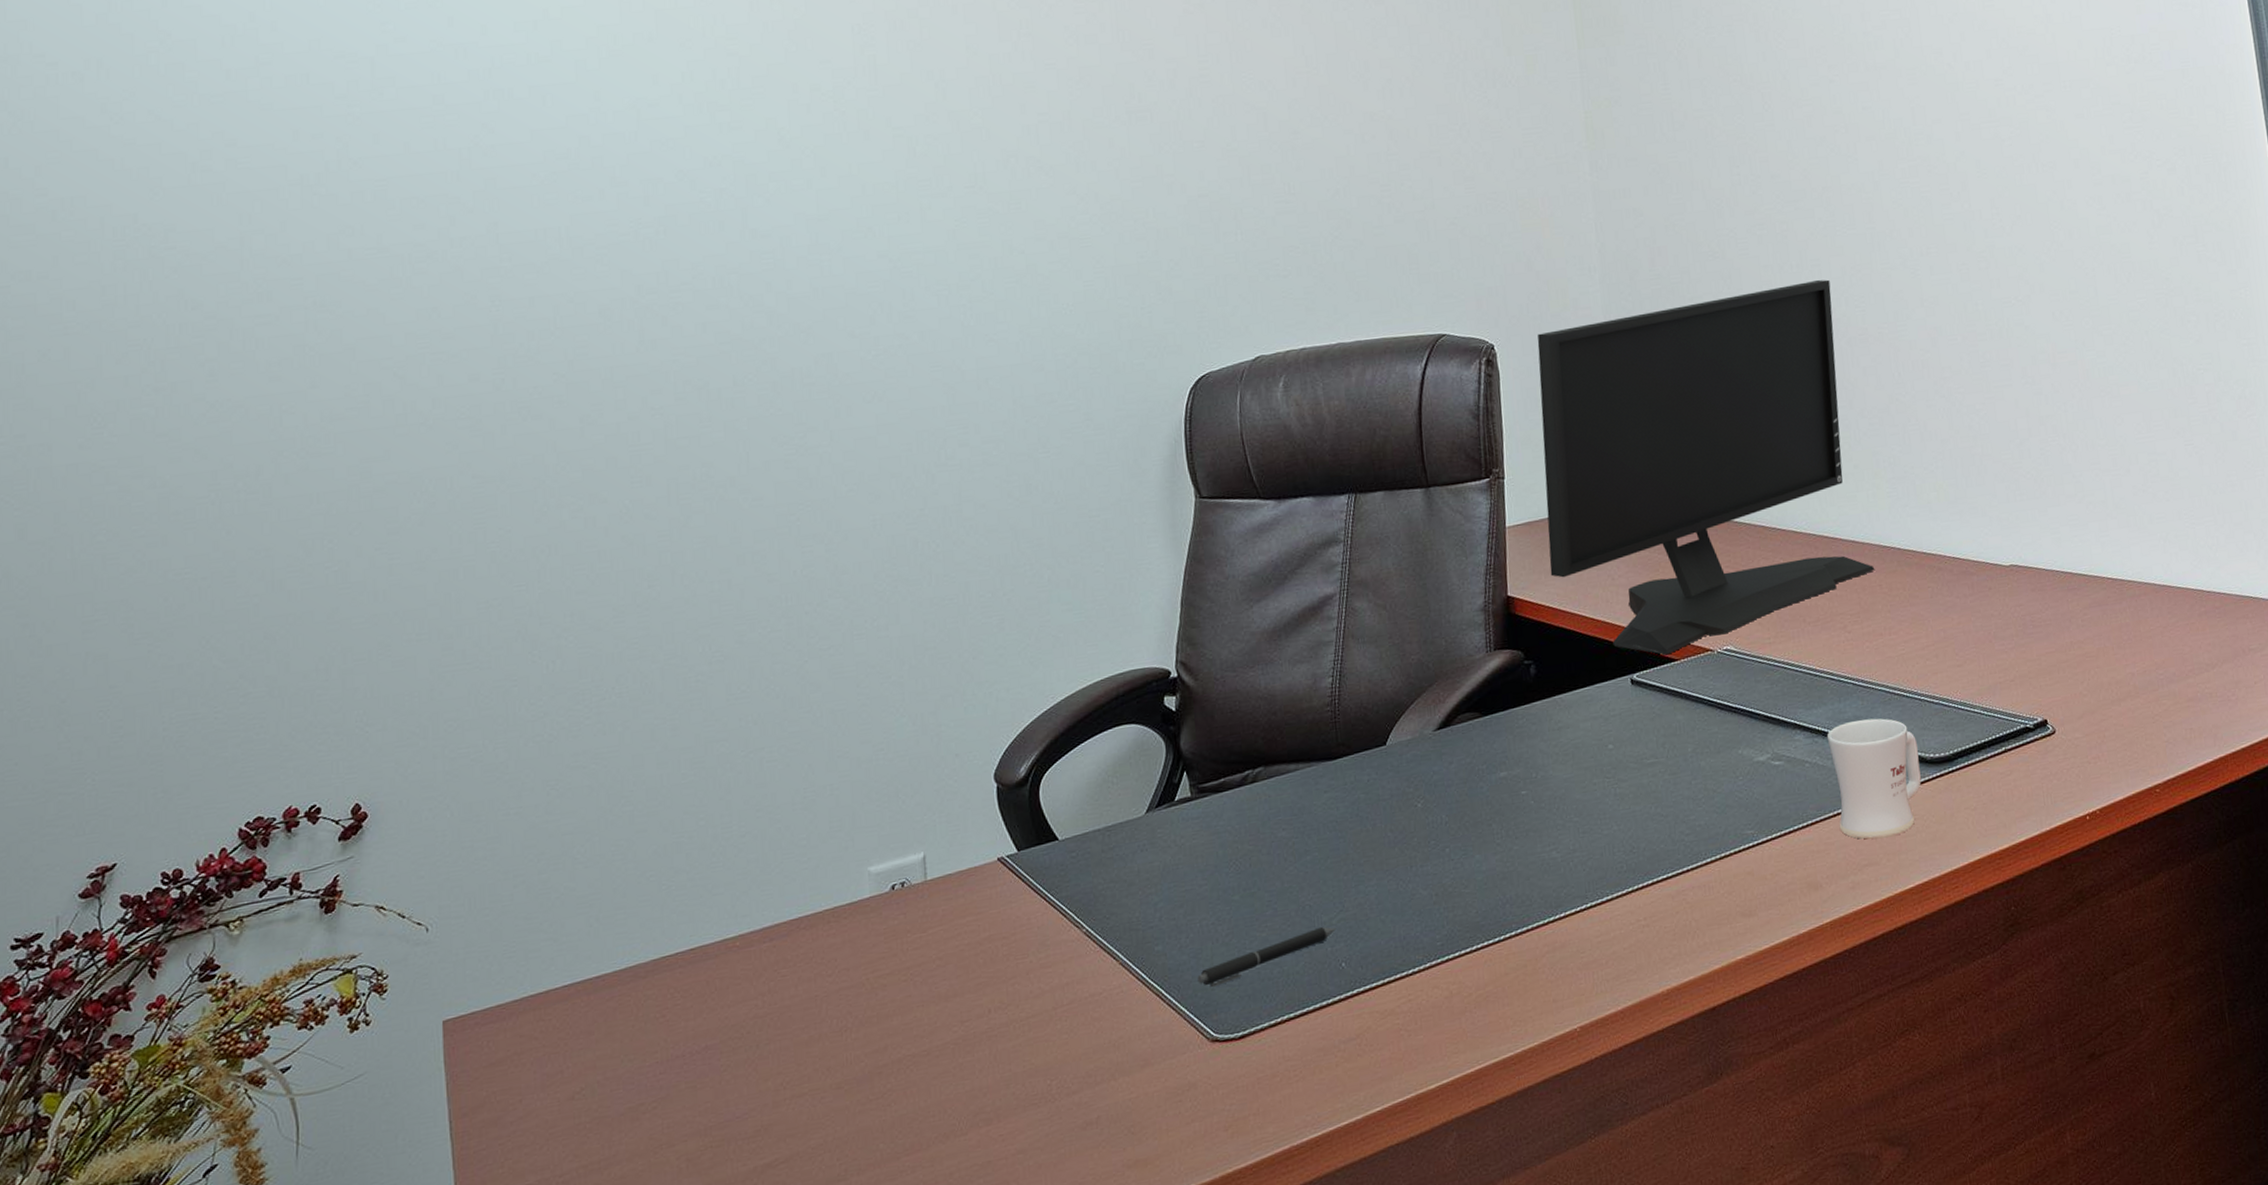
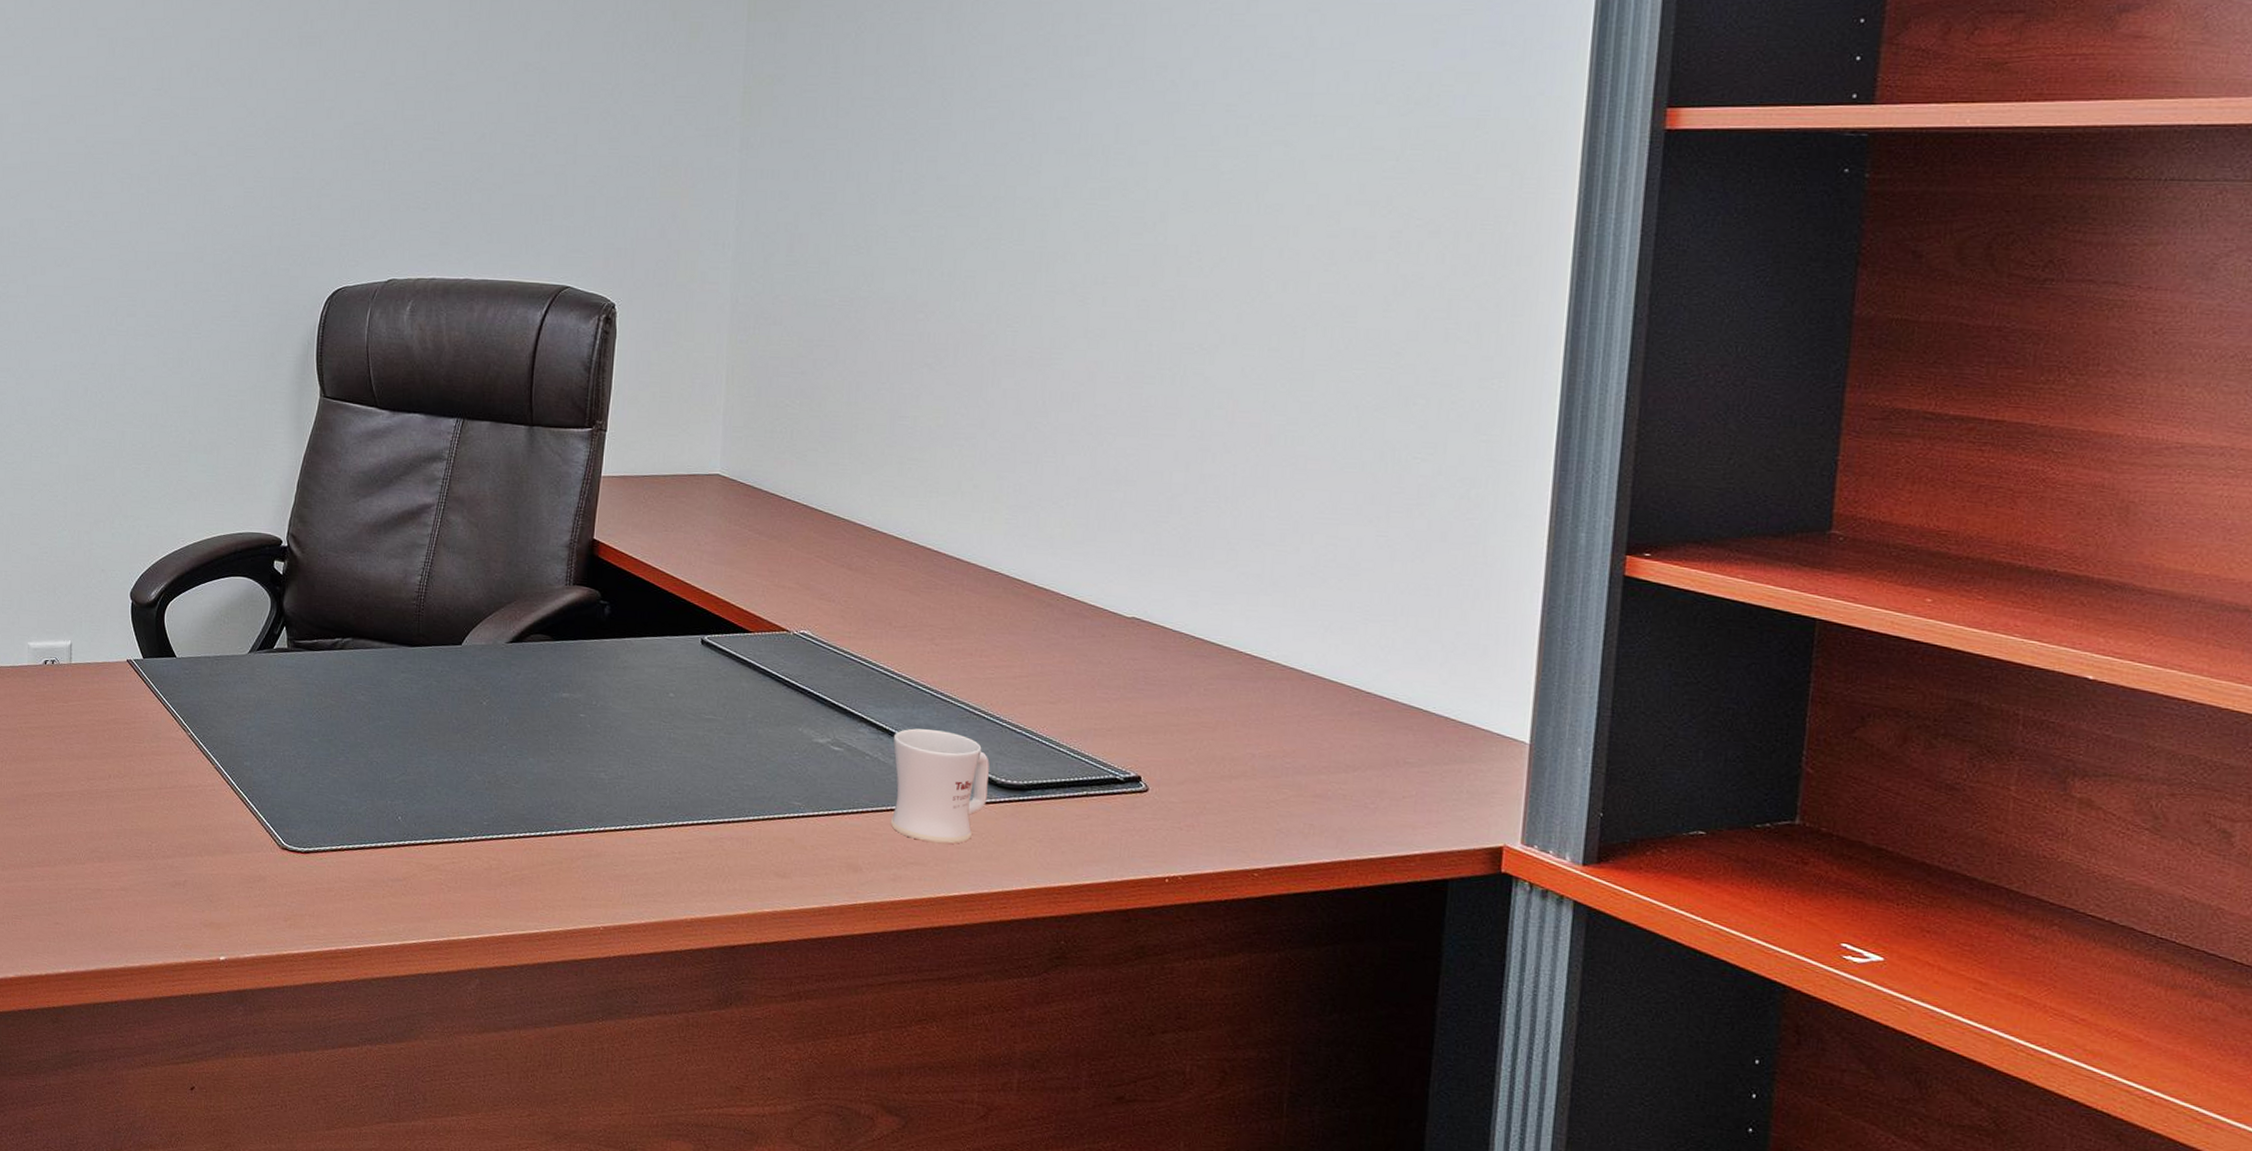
pen: present [1197,926,1337,988] -> none [276,782,398,807]
computer monitor: present [1537,279,1875,655] -> none [638,292,983,626]

